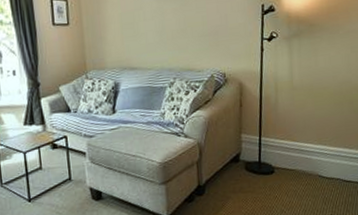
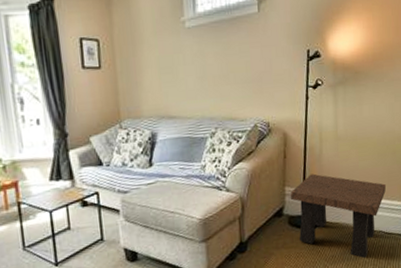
side table: none [247,121,343,205] -> present [291,173,386,259]

